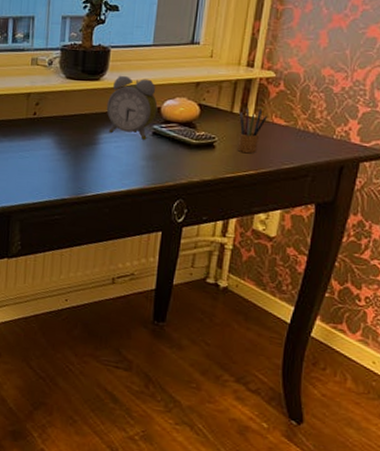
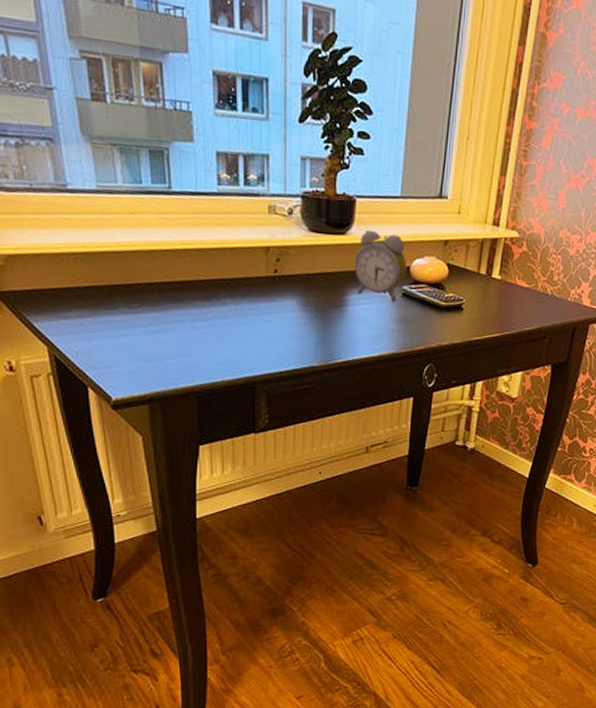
pencil box: present [237,107,267,153] -> none [483,268,511,315]

